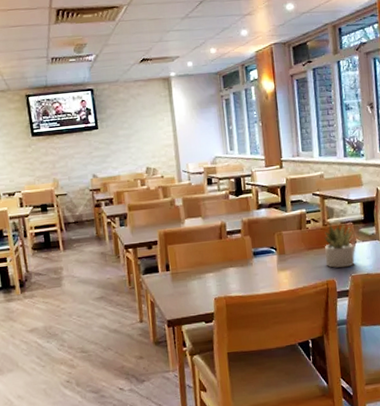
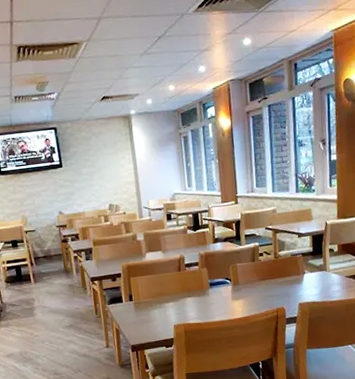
succulent plant: present [324,223,355,268] -> none [275,255,303,297]

